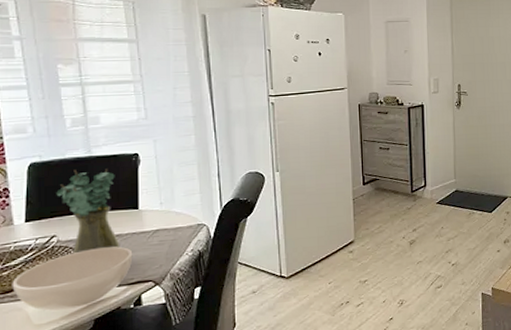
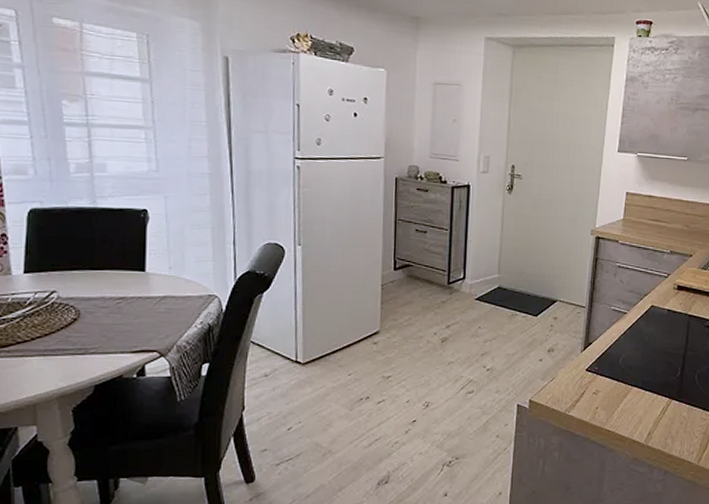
bowl: present [12,246,133,312] -> none [9,309,138,373]
vase: present [56,169,120,254] -> none [57,220,124,313]

